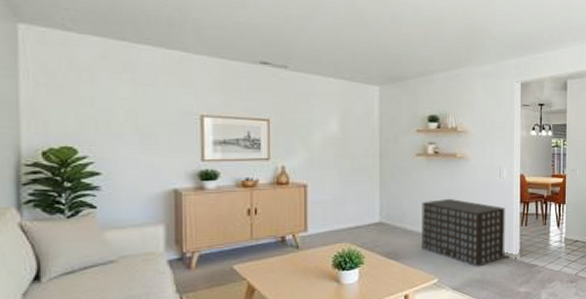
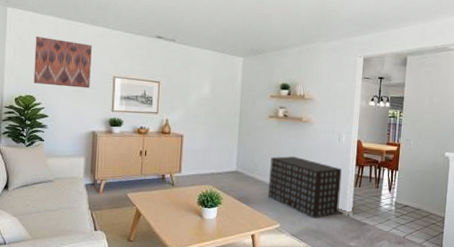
wall art: none [70,63,165,133] -> present [33,36,92,89]

